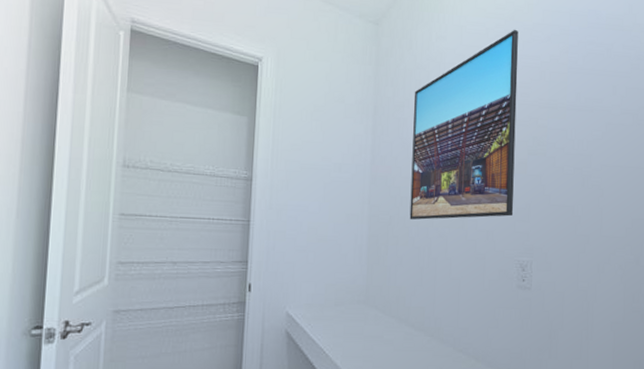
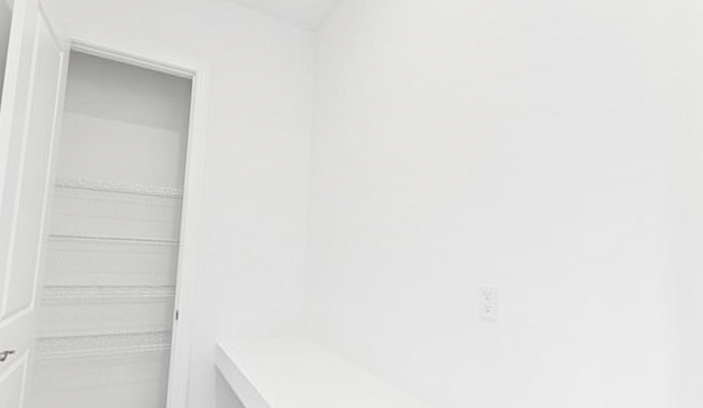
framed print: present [409,29,518,220] -> none [352,28,473,241]

